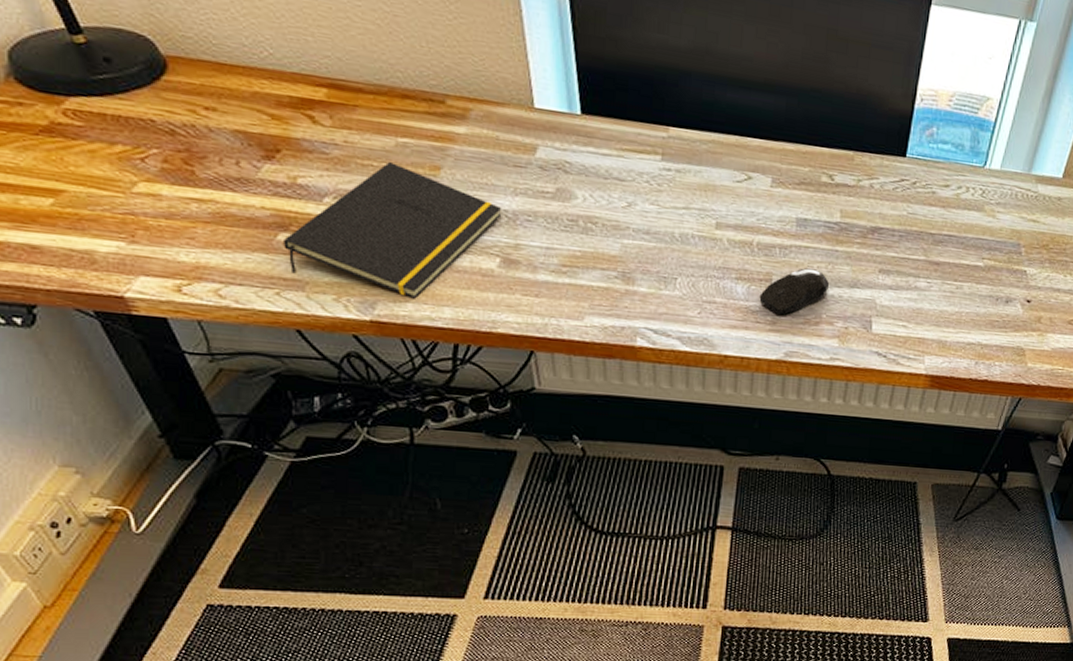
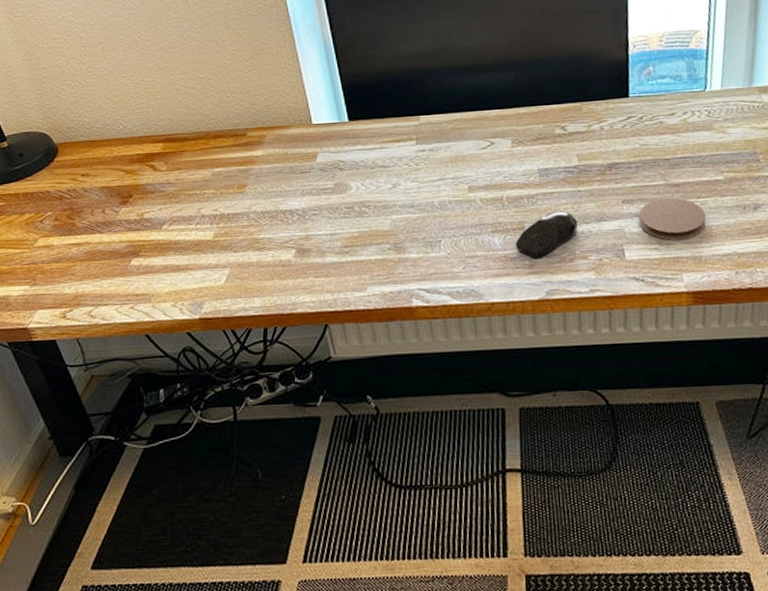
notepad: present [284,162,502,299] -> none [135,189,294,295]
coaster: none [892,274,960,322] -> present [639,198,707,240]

